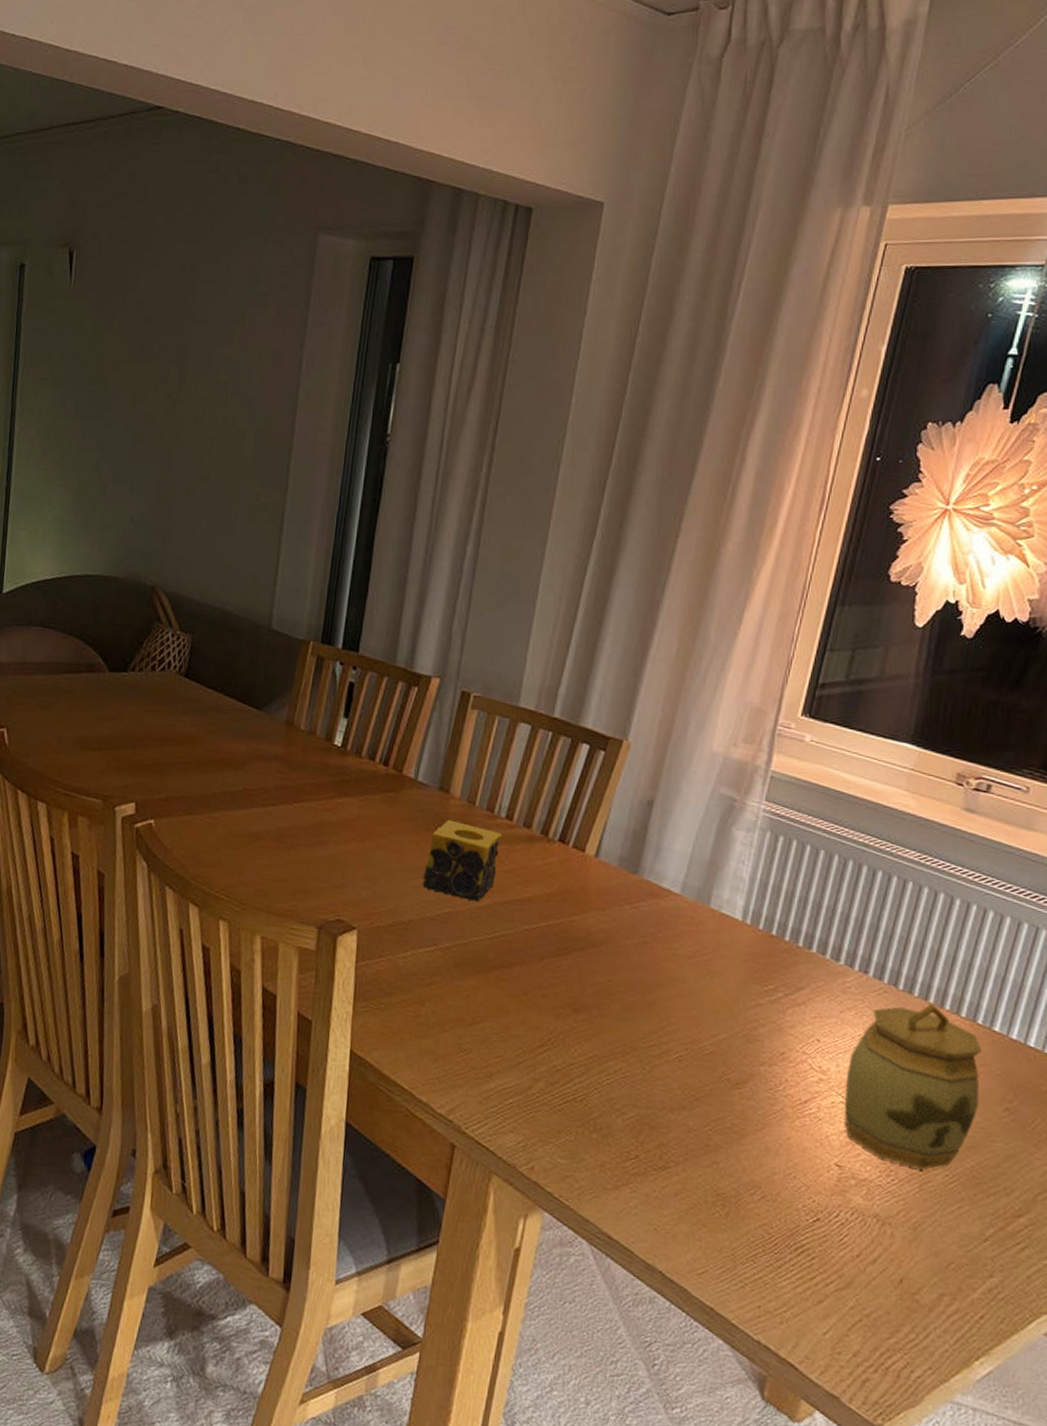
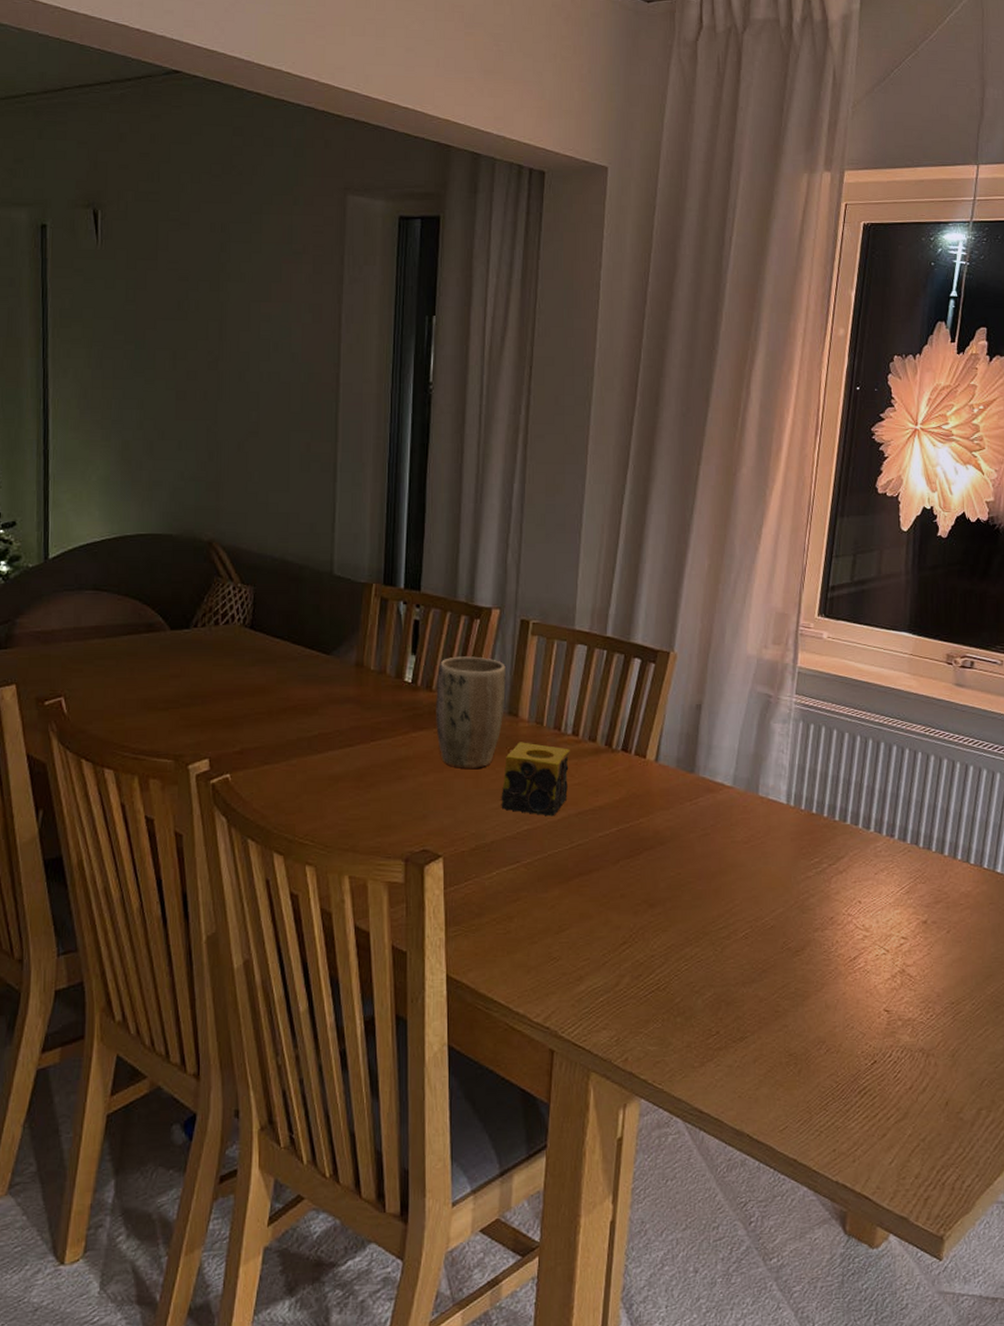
plant pot: none [362,724,441,842] -> present [436,656,506,768]
jar: present [844,1004,983,1170] -> none [885,857,992,1002]

